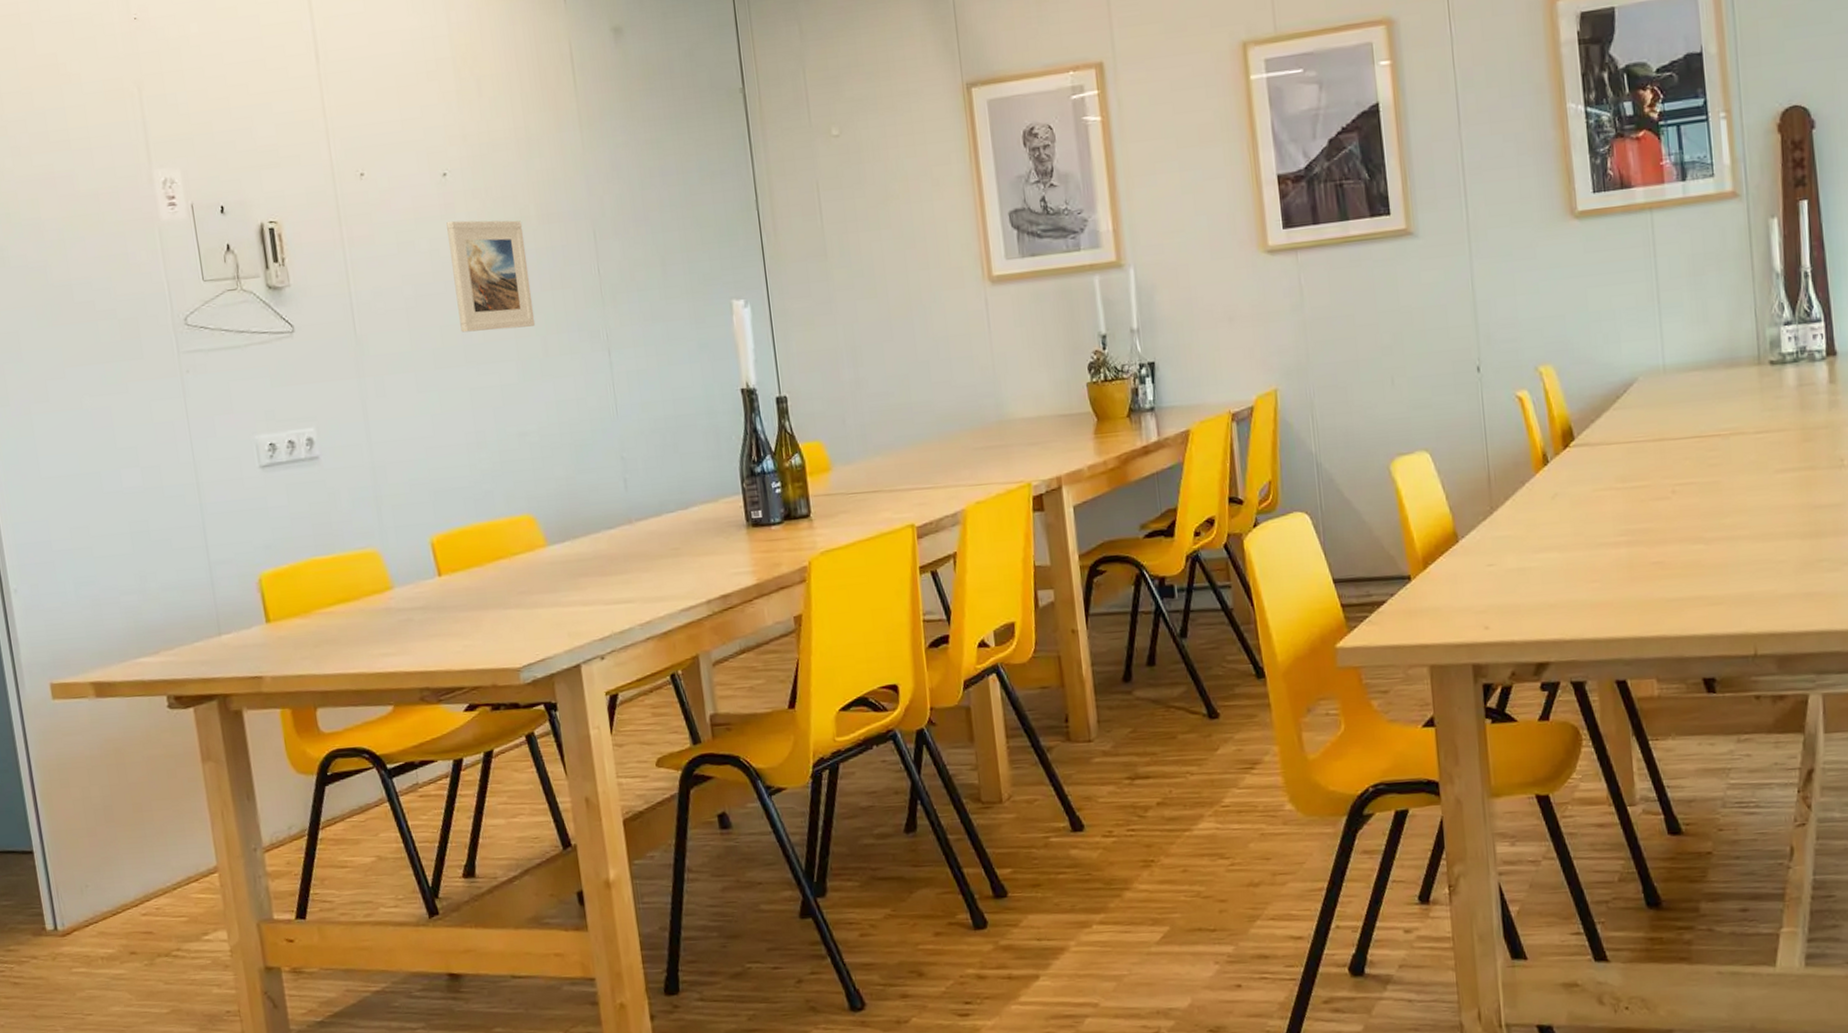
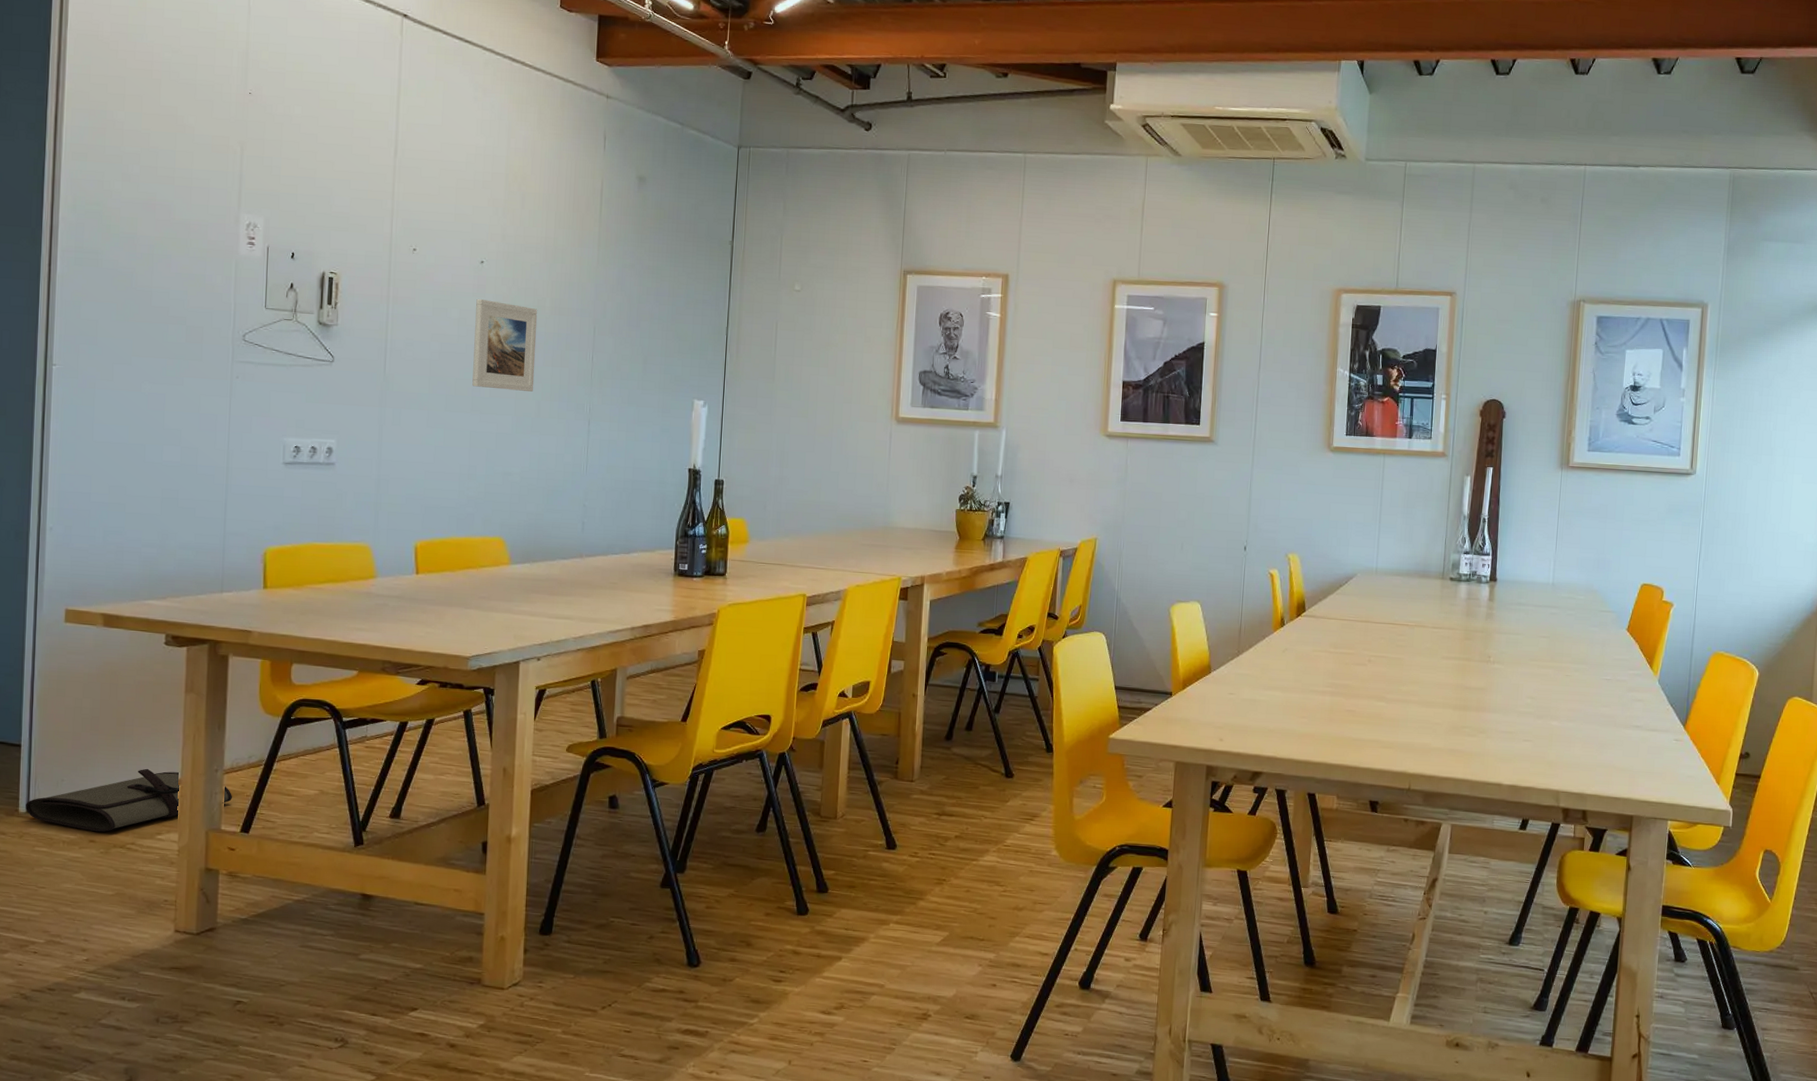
tool roll: none [52,858,280,942] -> present [26,768,233,833]

